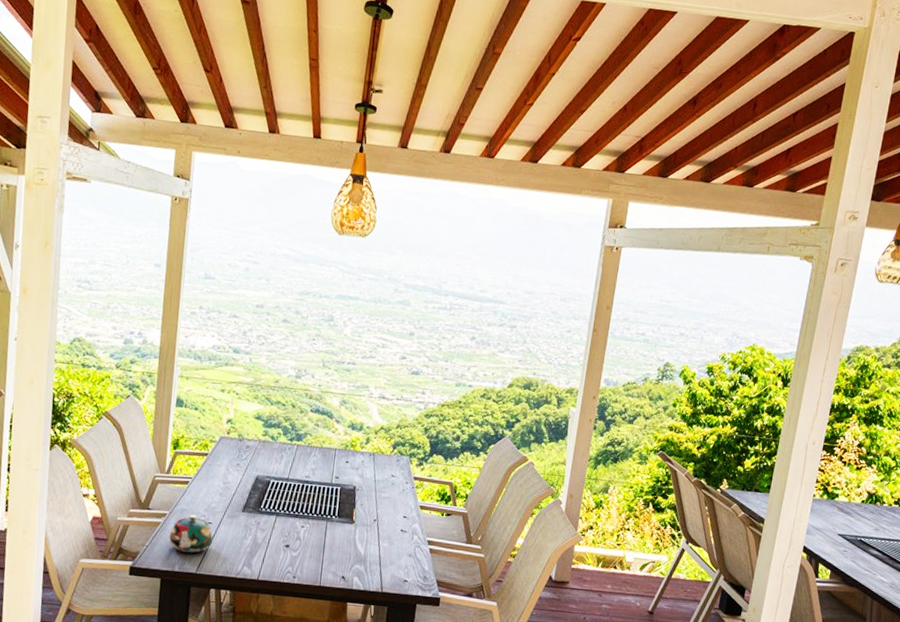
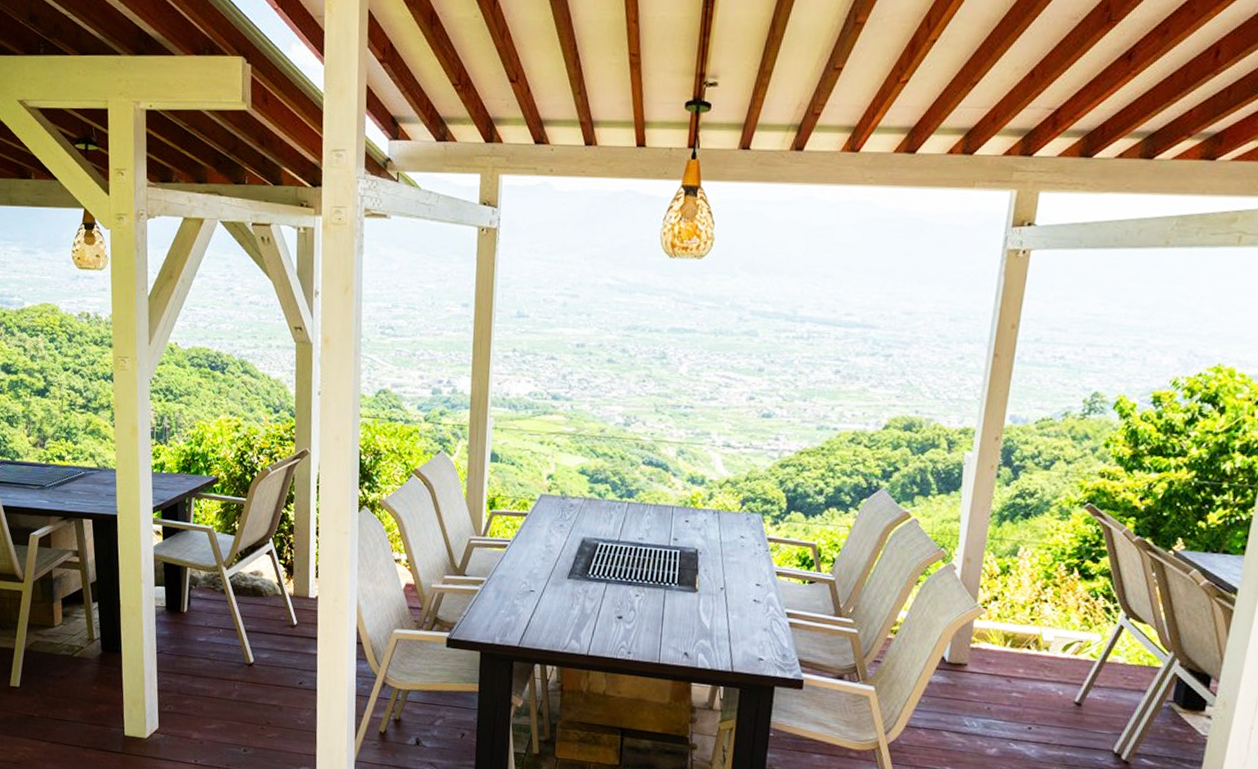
teapot: present [168,515,213,554] -> none [487,582,535,625]

